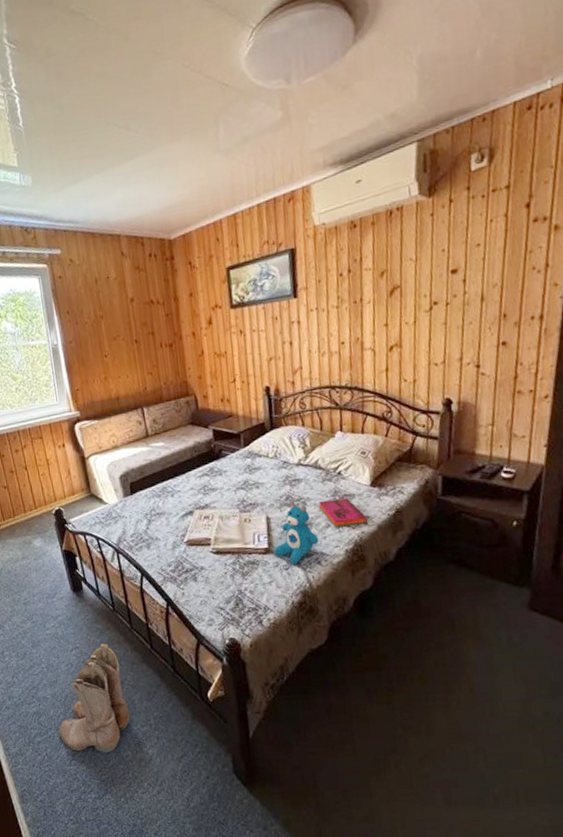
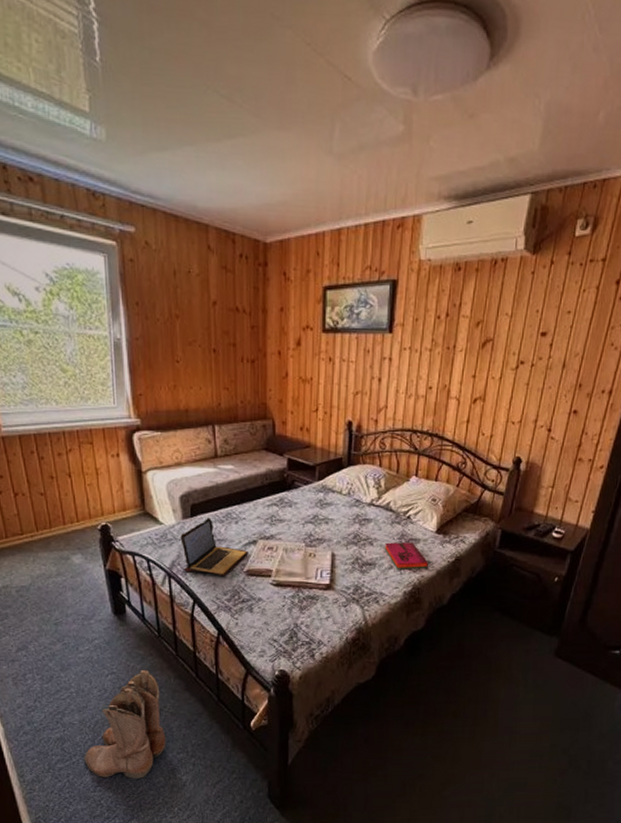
laptop: none [123,494,187,548] -> present [180,518,249,576]
teddy bear: present [274,501,319,564] -> none [335,540,380,602]

